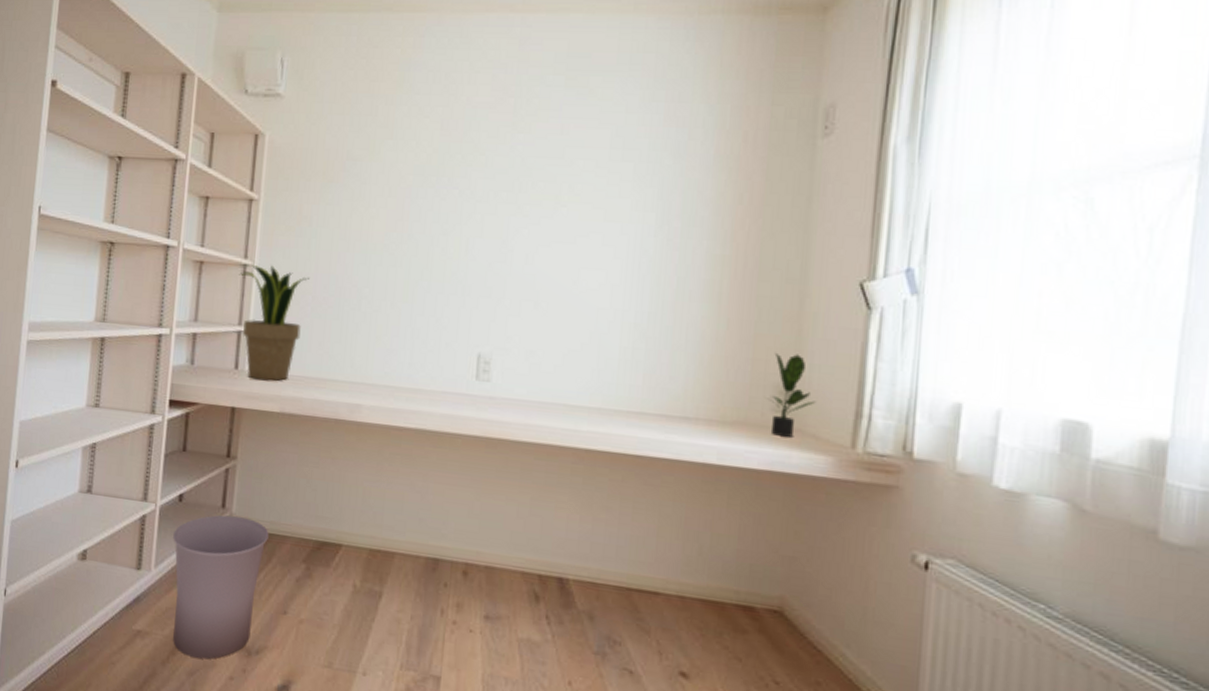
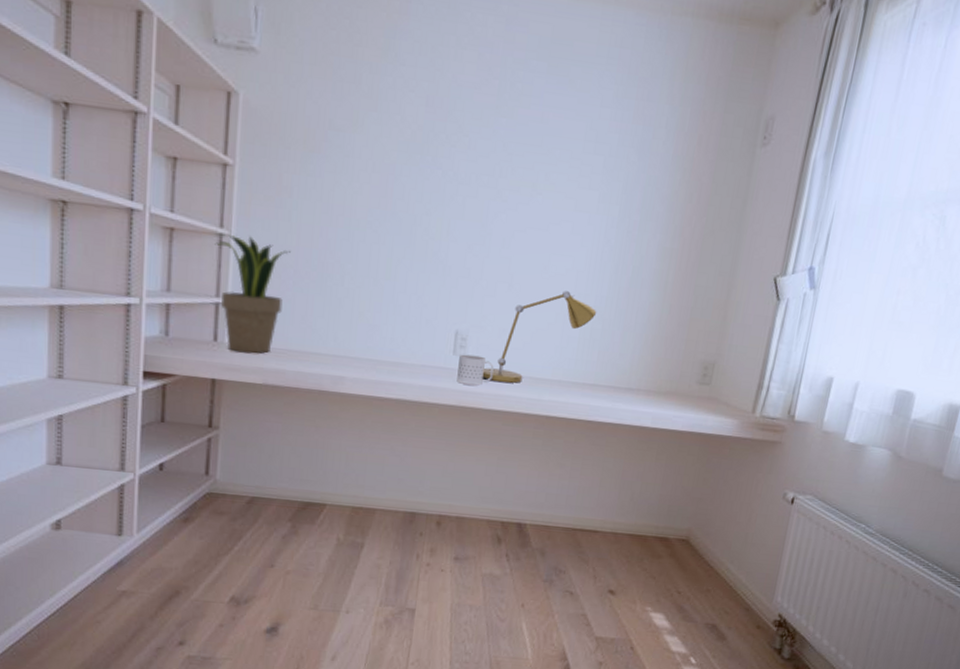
waste bin: present [173,515,269,660] -> none [155,481,255,611]
mug: none [481,379,522,414] -> present [457,354,494,386]
desk lamp: none [508,307,638,411] -> present [482,291,597,383]
potted plant: present [769,353,817,437] -> none [694,335,731,405]

